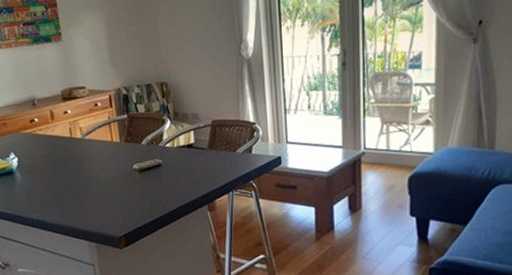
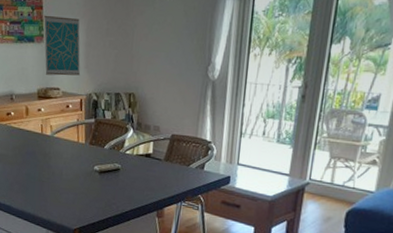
wall art: none [59,12,105,74] -> present [44,15,80,76]

